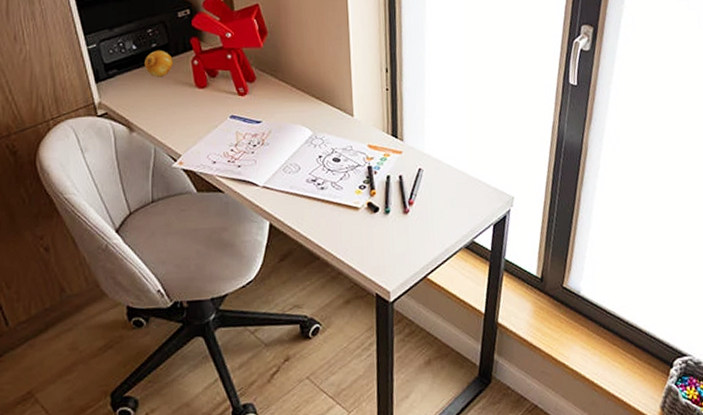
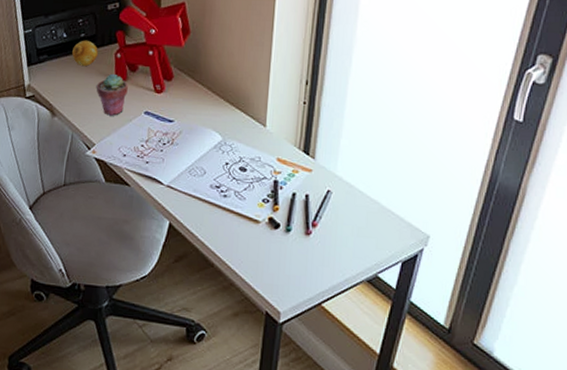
potted succulent: none [175,81,210,124] -> present [96,73,128,116]

